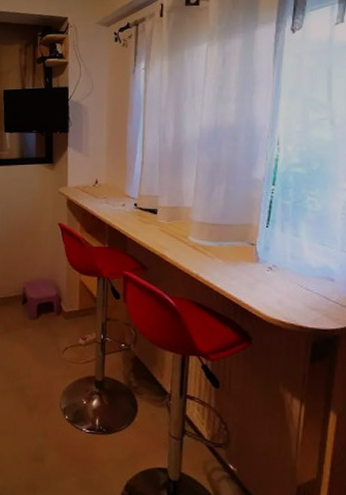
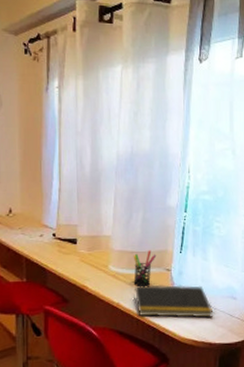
pen holder: none [214,223,240,259] -> present [133,250,157,286]
notepad: none [214,258,306,298] -> present [134,284,214,318]

